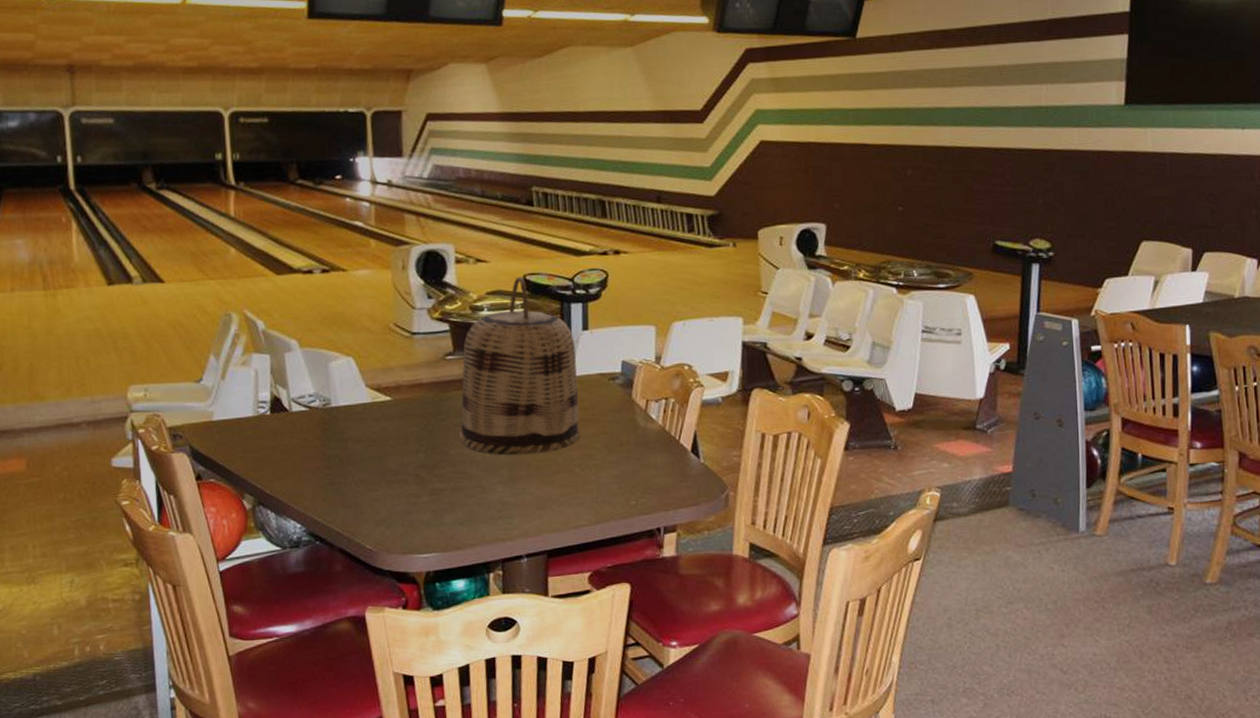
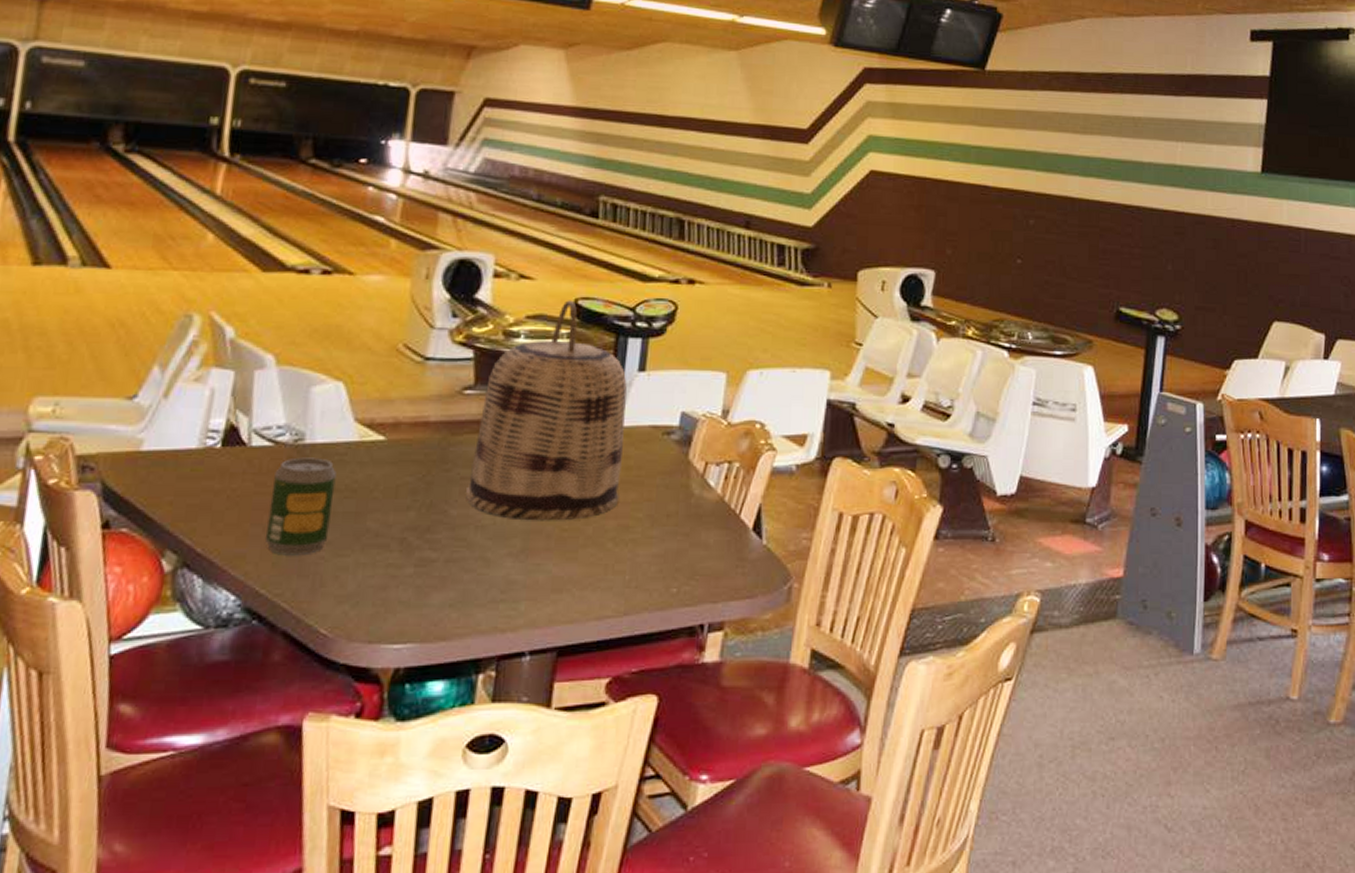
soda can: none [313,417,361,492] -> present [266,457,336,554]

